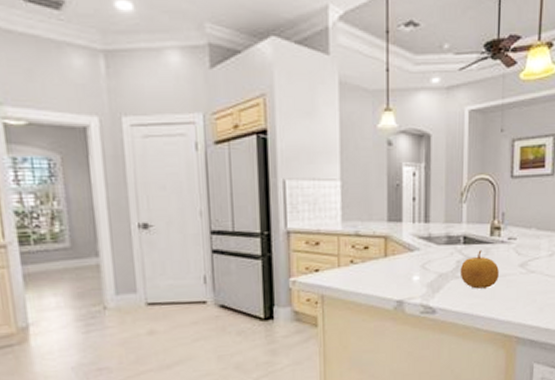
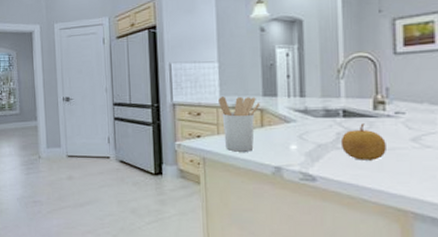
utensil holder: none [340,222,385,287] -> present [218,97,261,152]

